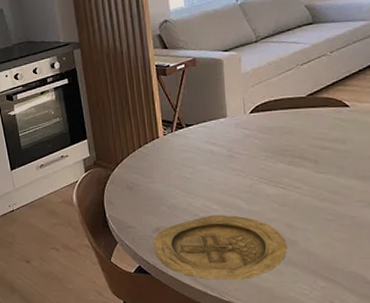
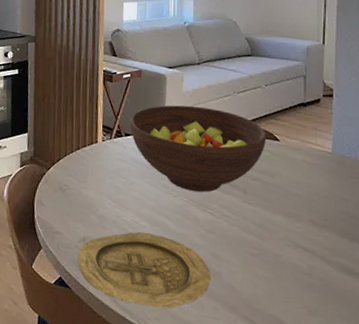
fruit bowl: none [189,85,336,169] -> present [129,105,267,193]

